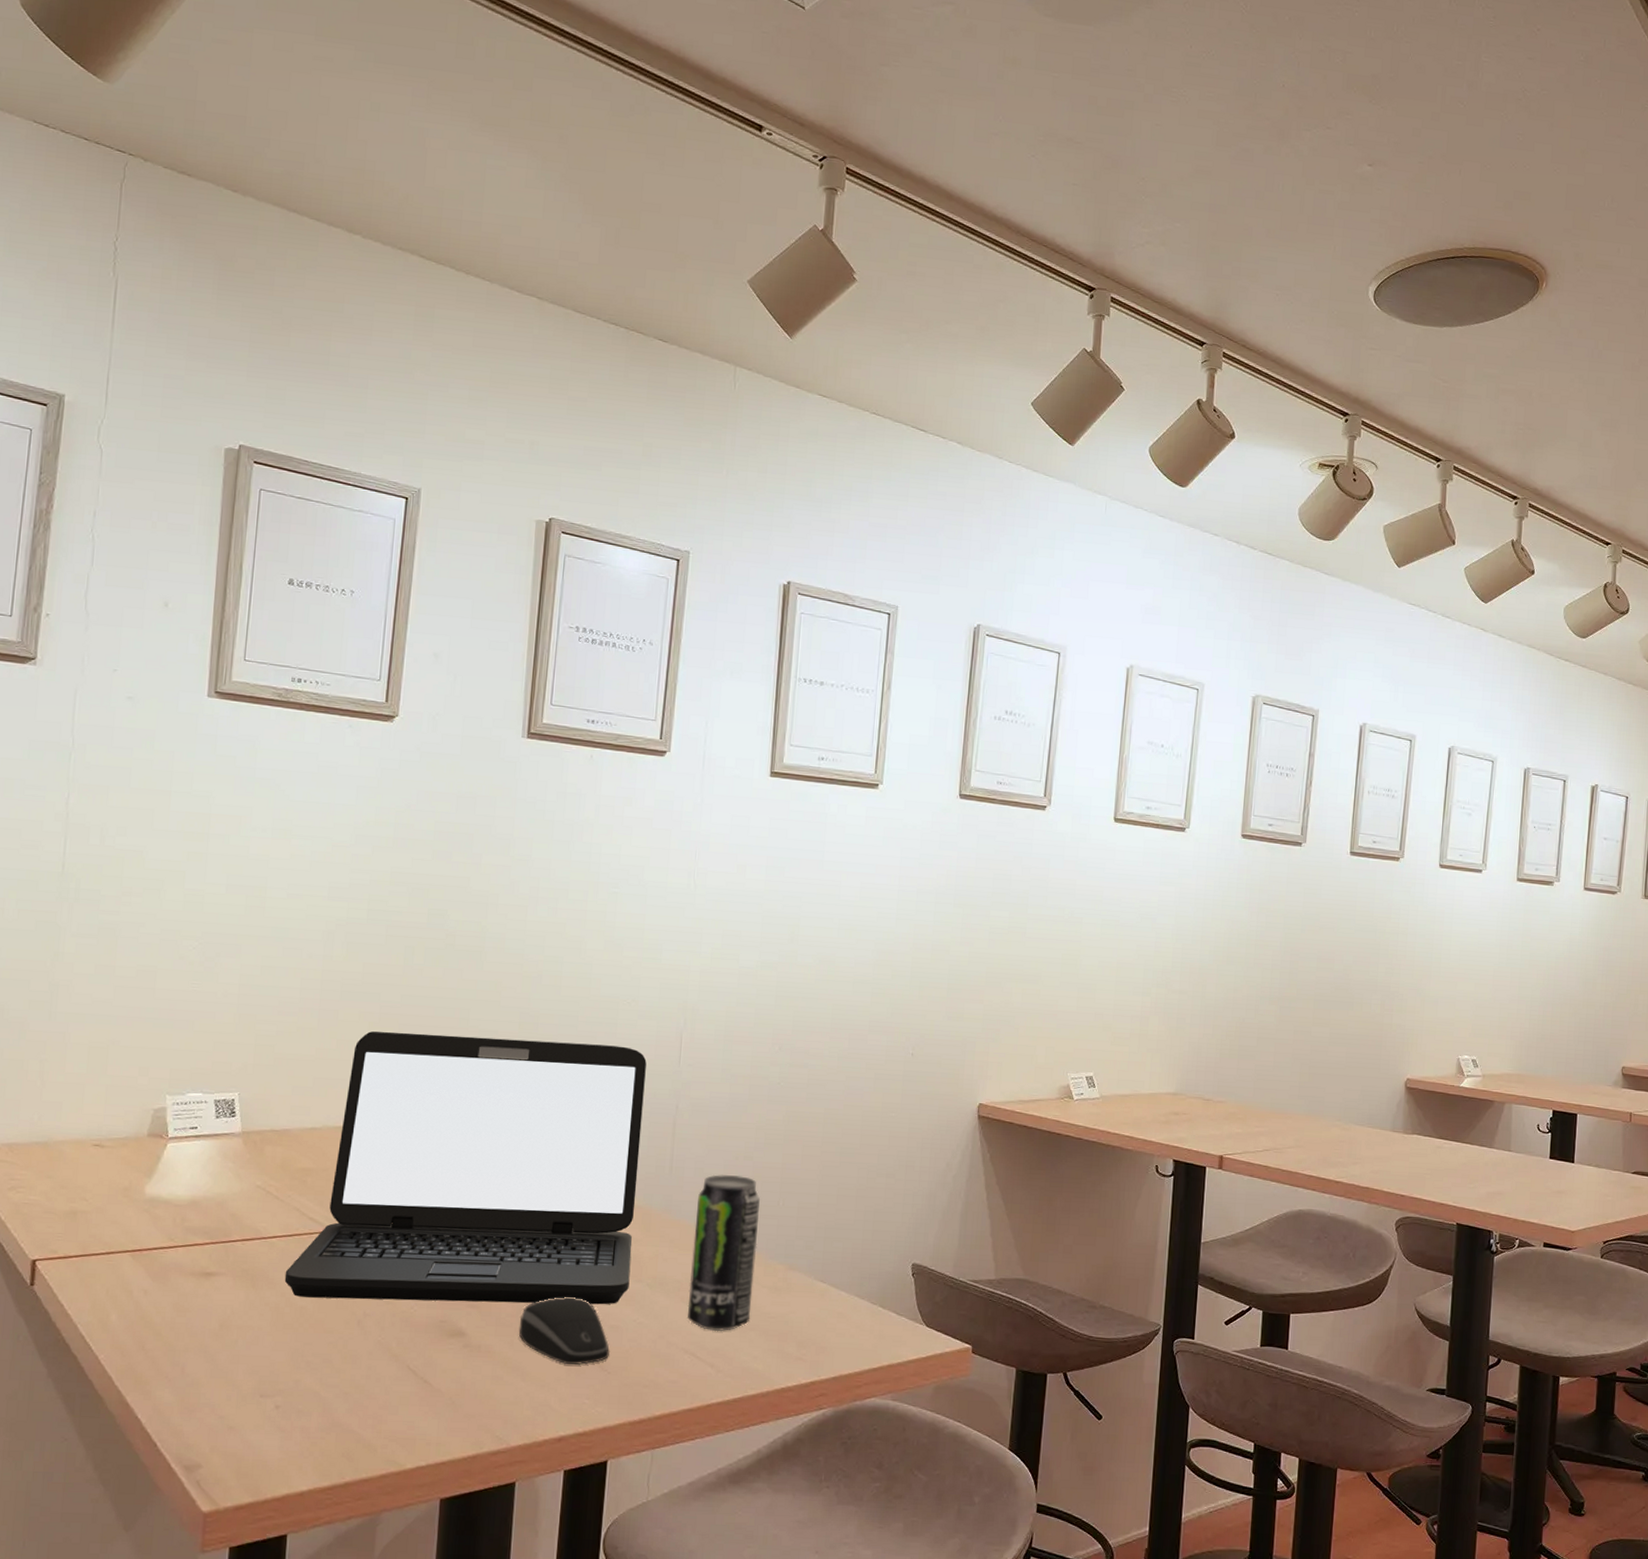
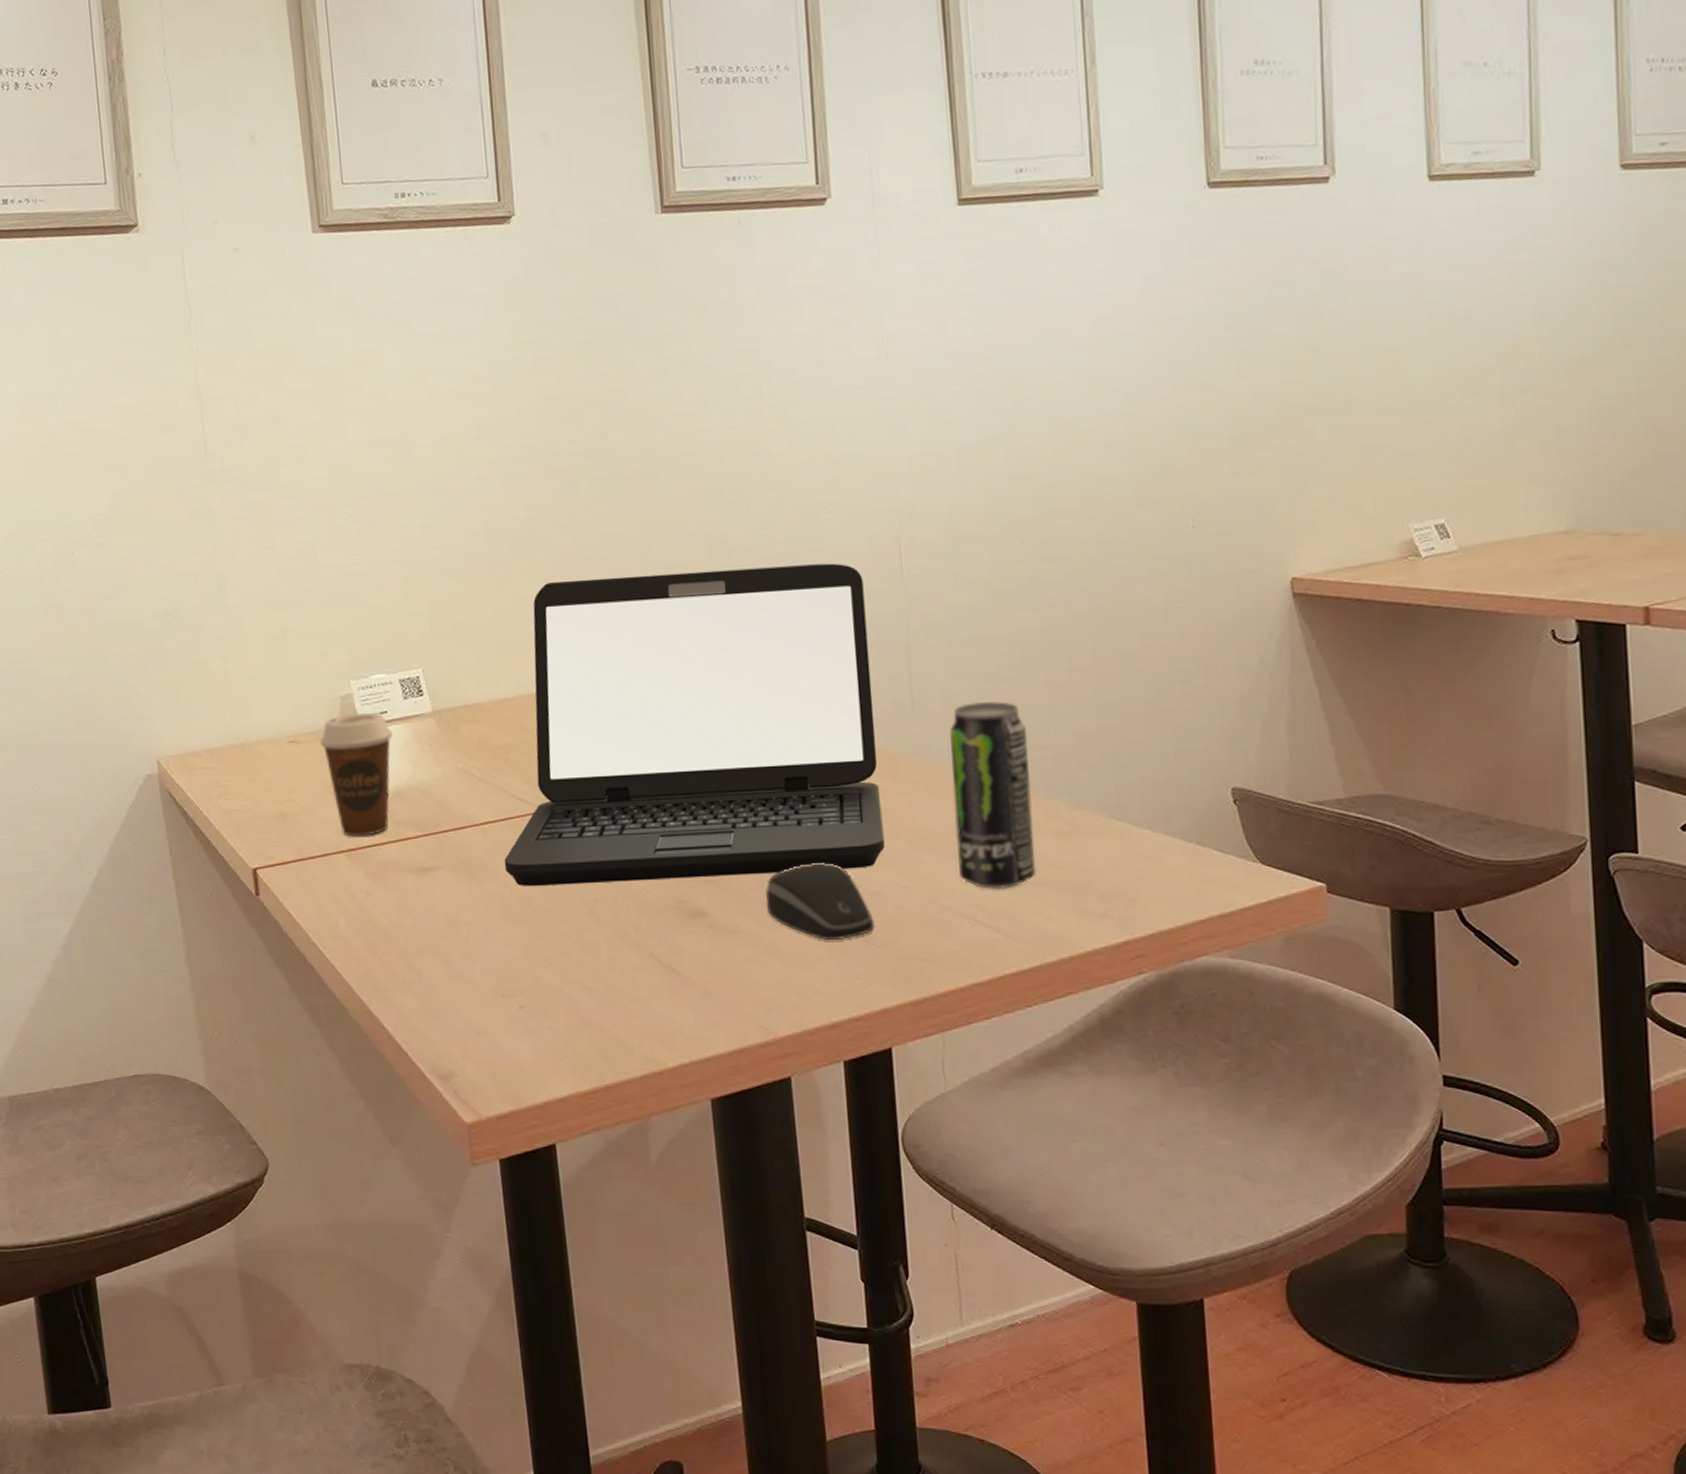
coffee cup: none [124,1125,200,1239] -> present [319,712,394,837]

